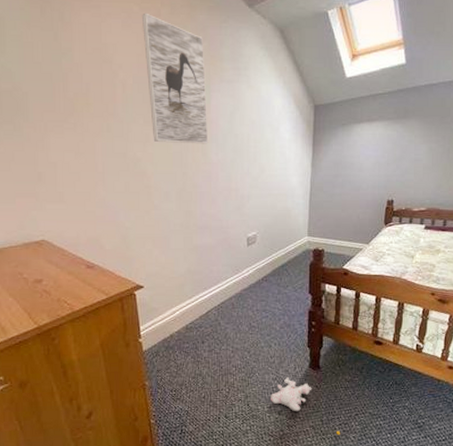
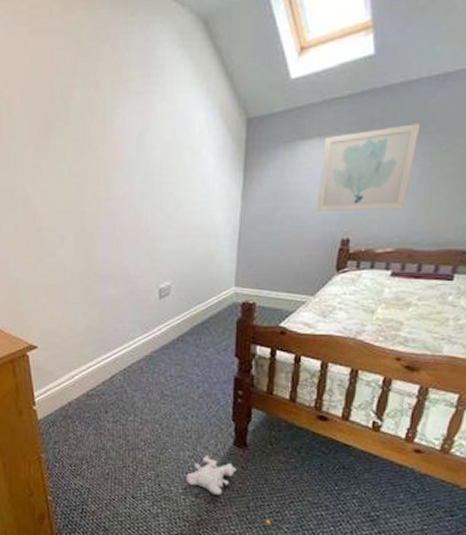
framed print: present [142,12,209,144] -> none [30,11,112,175]
wall art: none [368,115,440,178] -> present [316,124,421,211]

